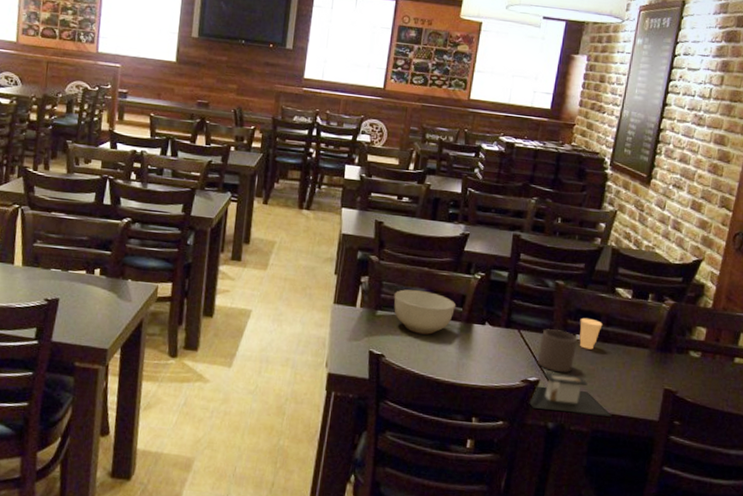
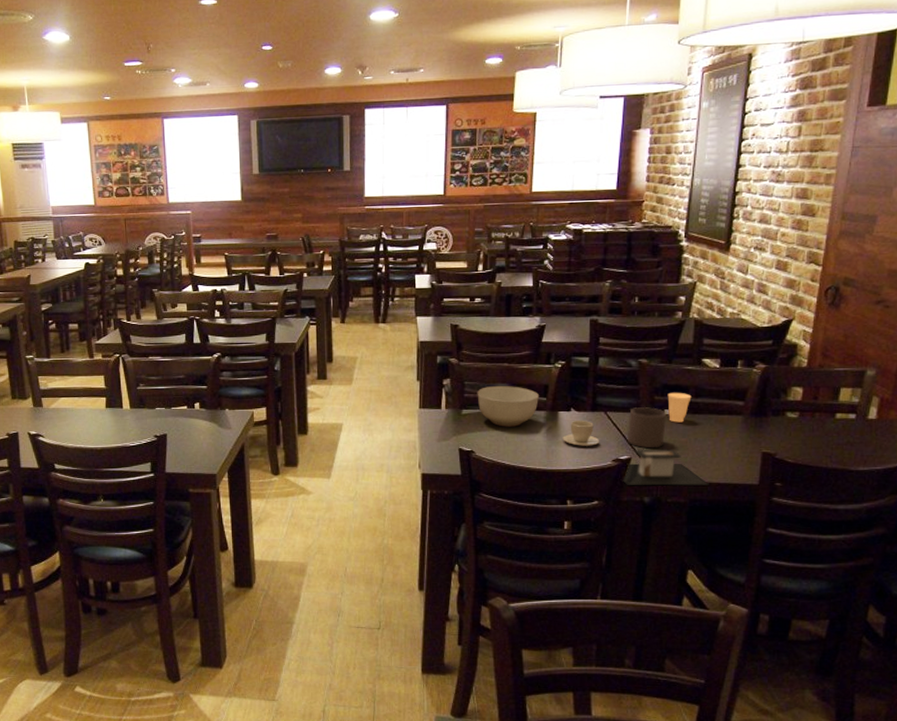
teacup: none [474,334,511,364] -> present [563,420,600,446]

